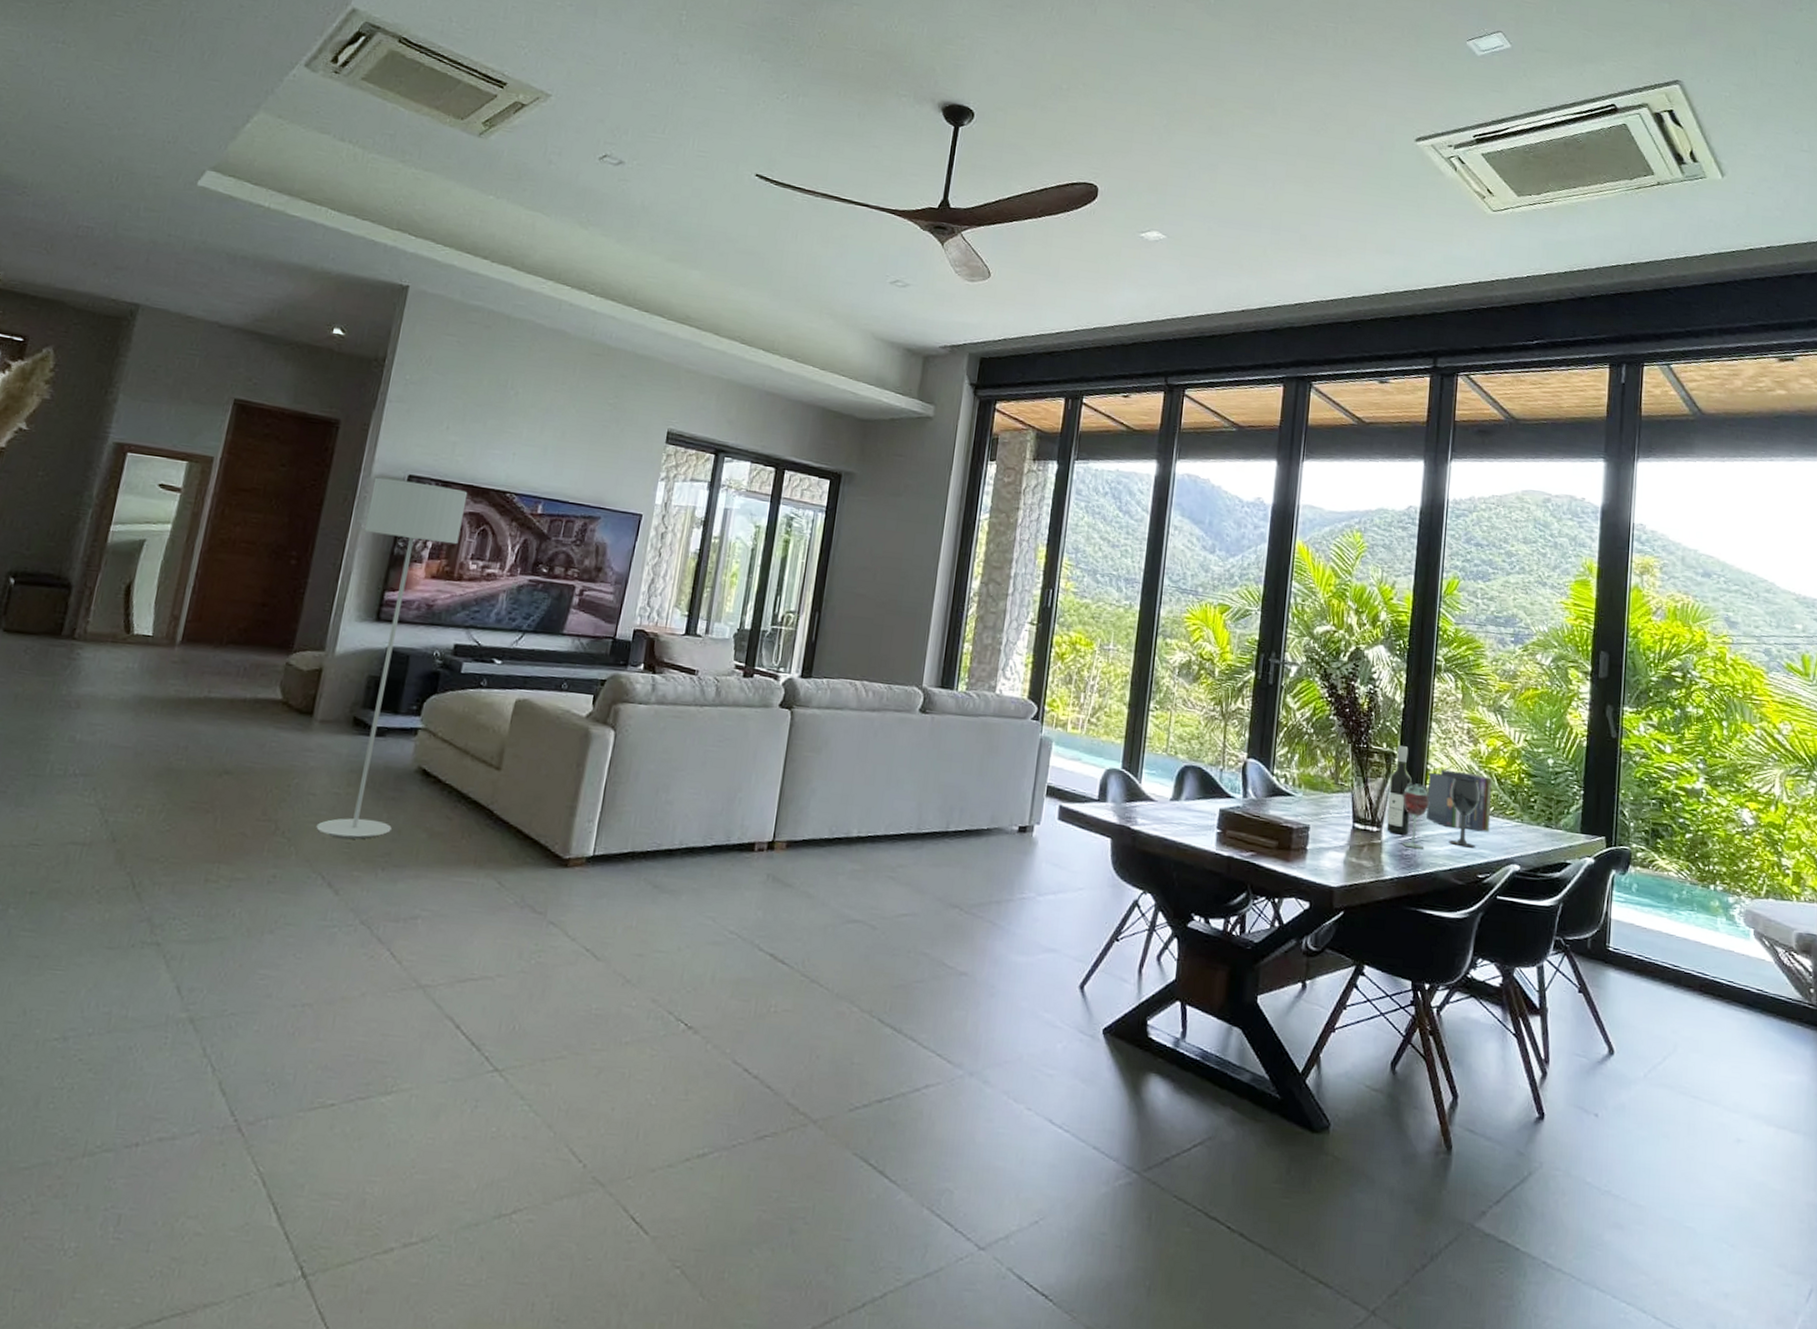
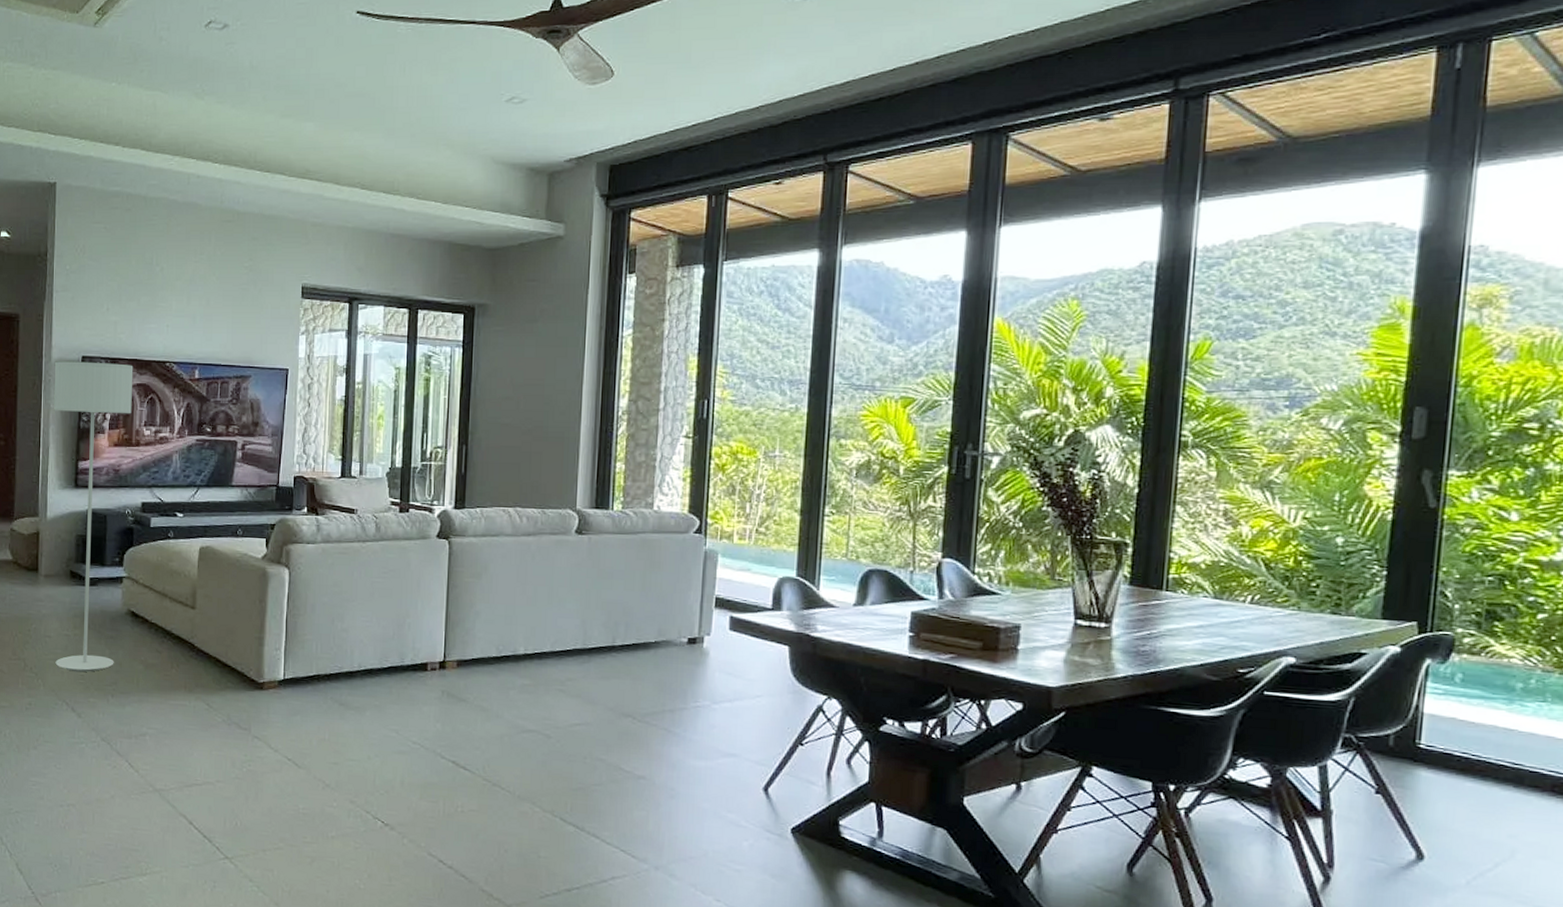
bottle: present [1386,745,1412,836] -> none [1118,534,1150,630]
wineglass: present [1402,782,1429,849] -> none [1138,573,1173,644]
books: present [1426,769,1492,833] -> none [1169,556,1257,623]
wine glass: present [1449,777,1480,848] -> none [1199,565,1241,641]

